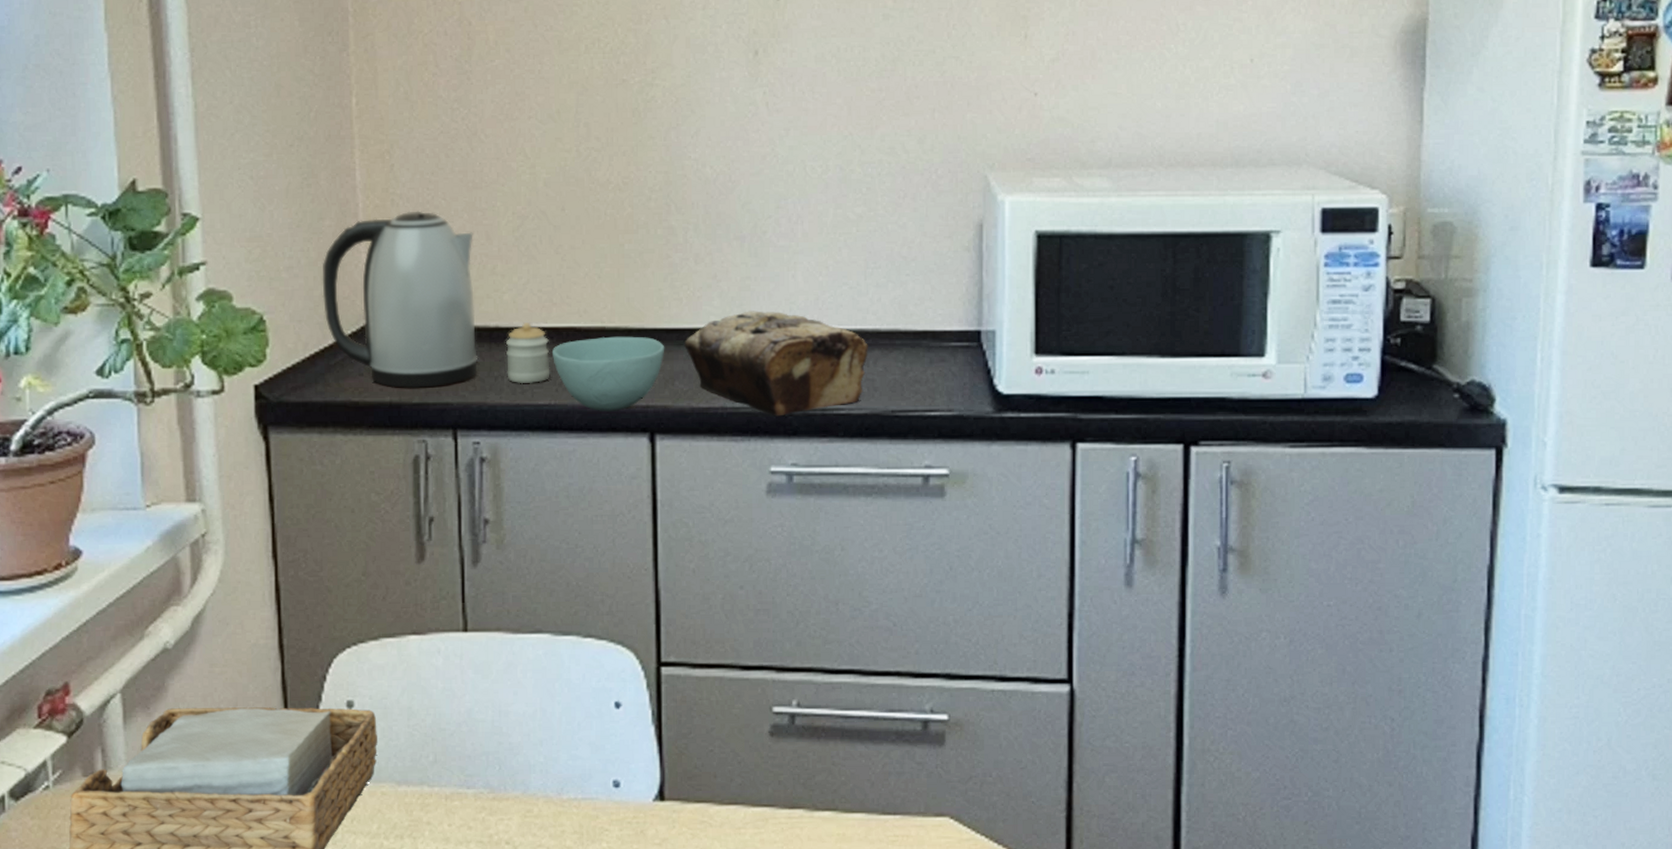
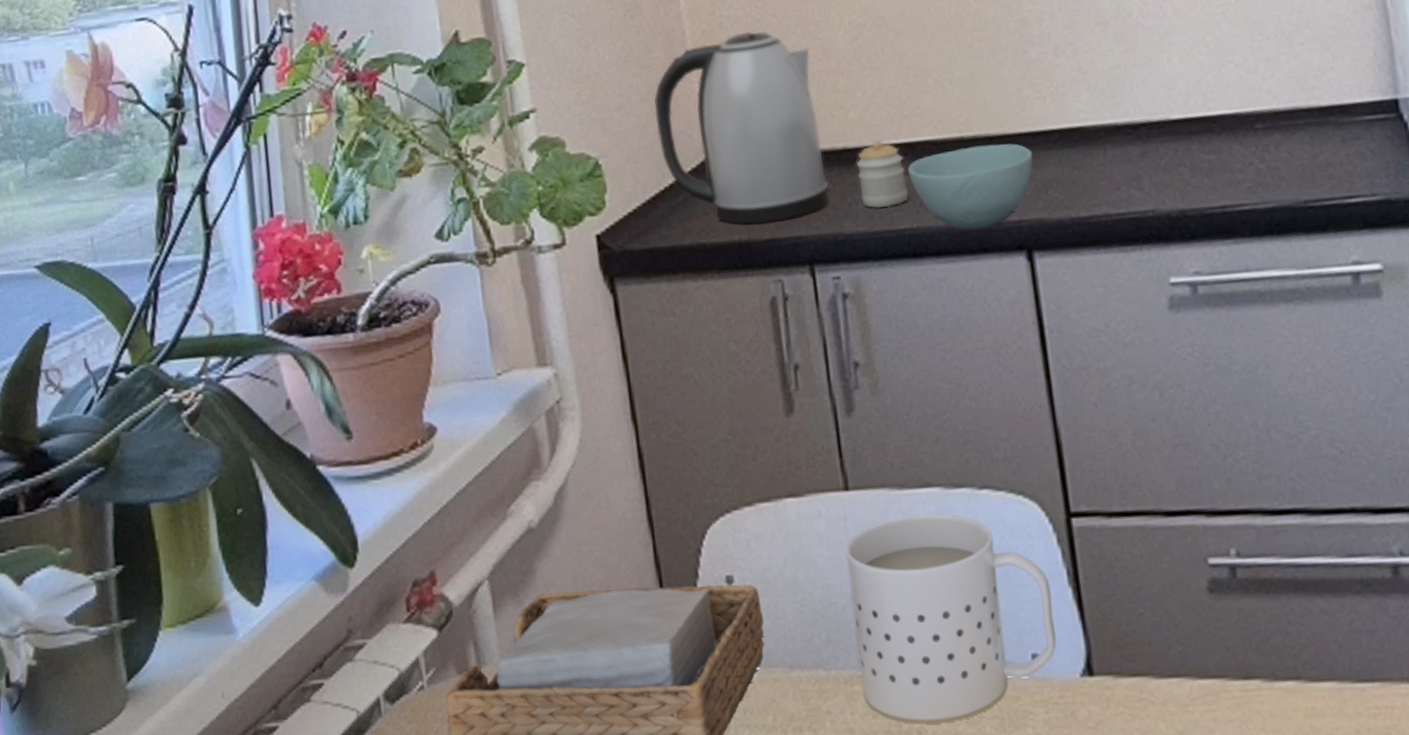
mug: none [459,656,637,836] -> present [845,514,1057,725]
bread loaf: present [684,311,868,417] -> none [1054,100,1268,220]

